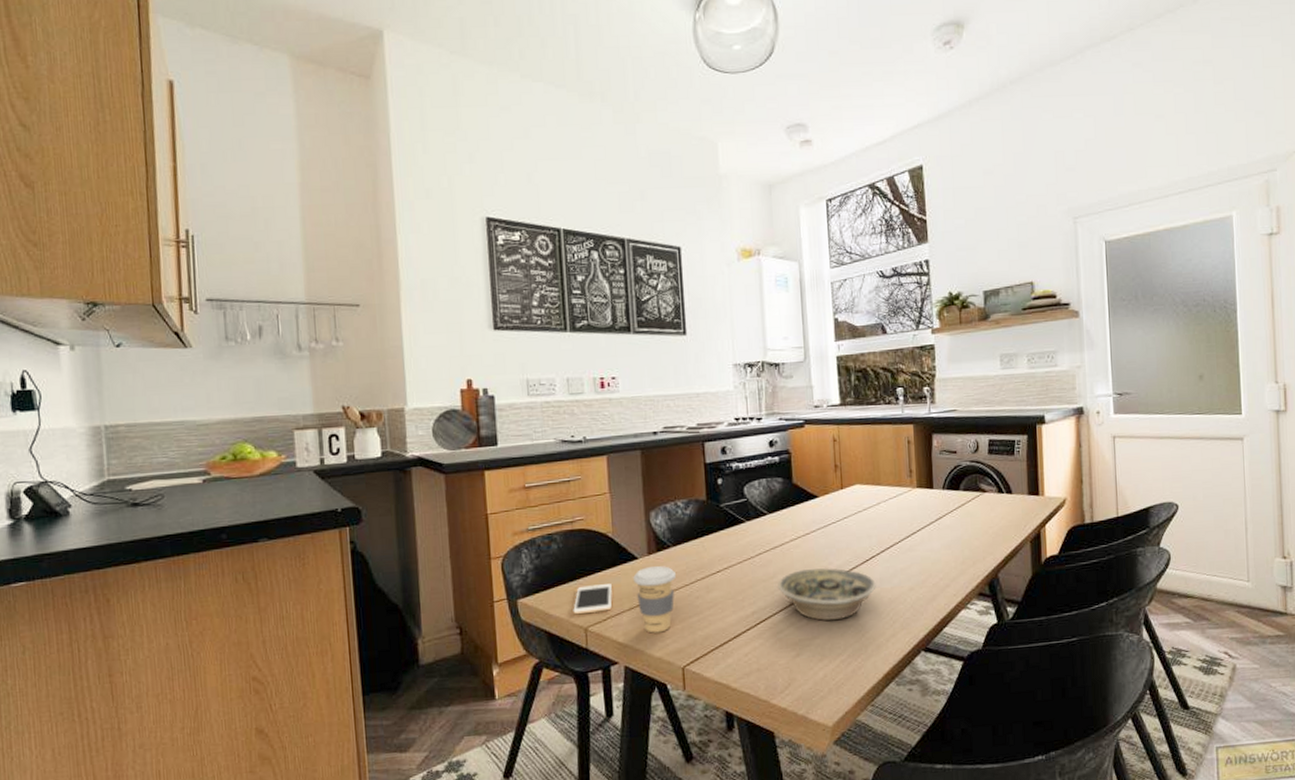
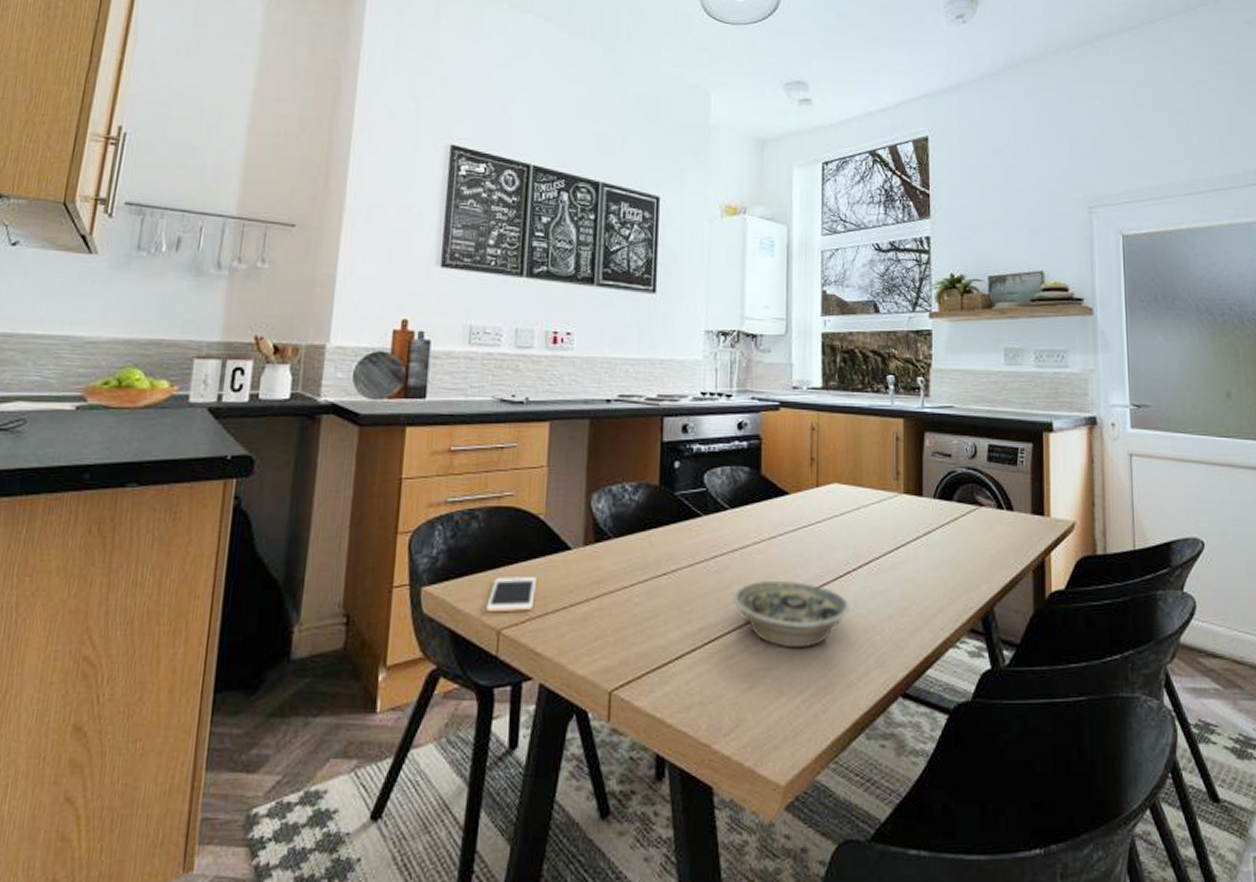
coffee cup: present [633,566,676,633] -> none [563,561,614,644]

